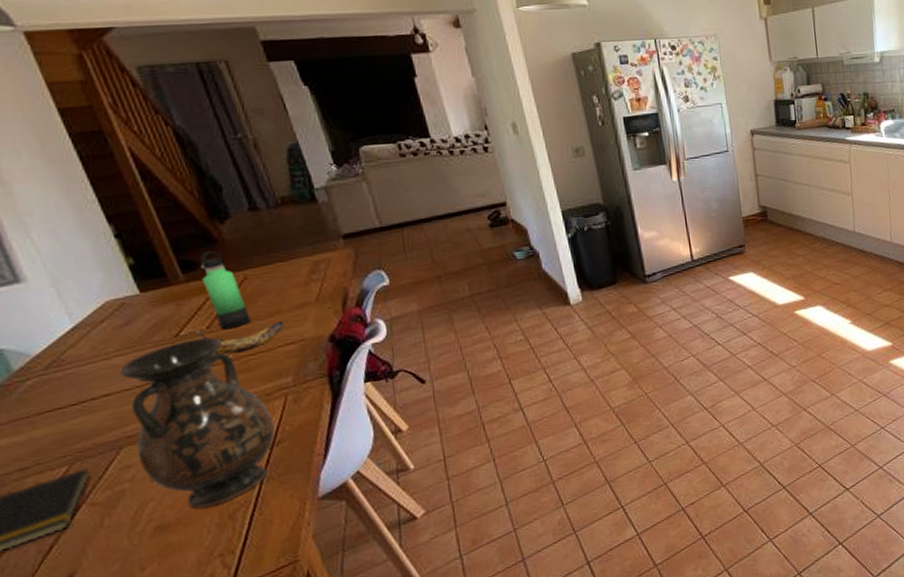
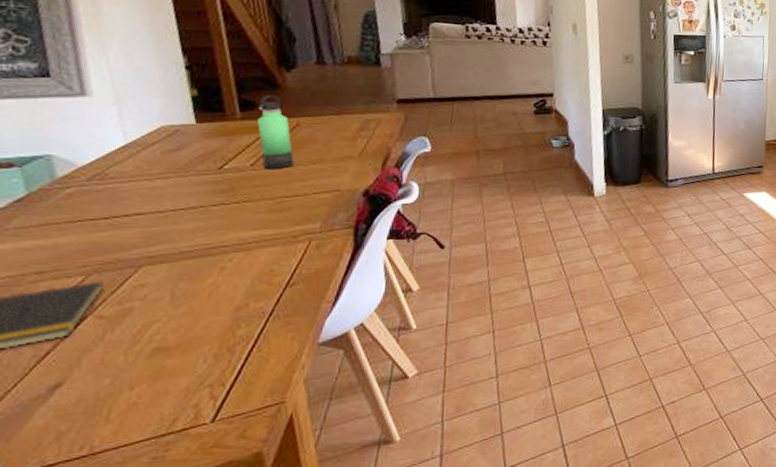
vase: present [119,337,275,509] -> none [155,174,293,337]
banana: present [196,320,284,354] -> none [240,166,324,193]

